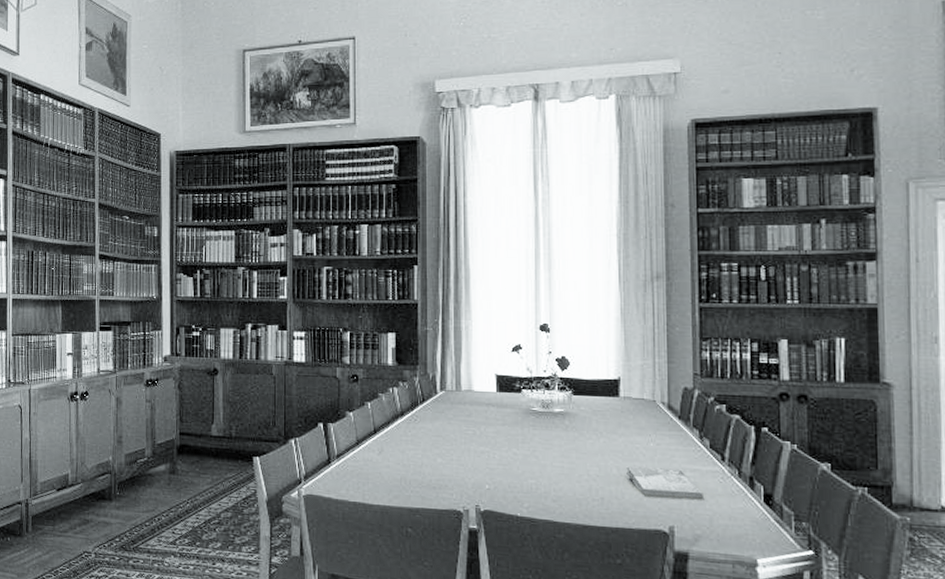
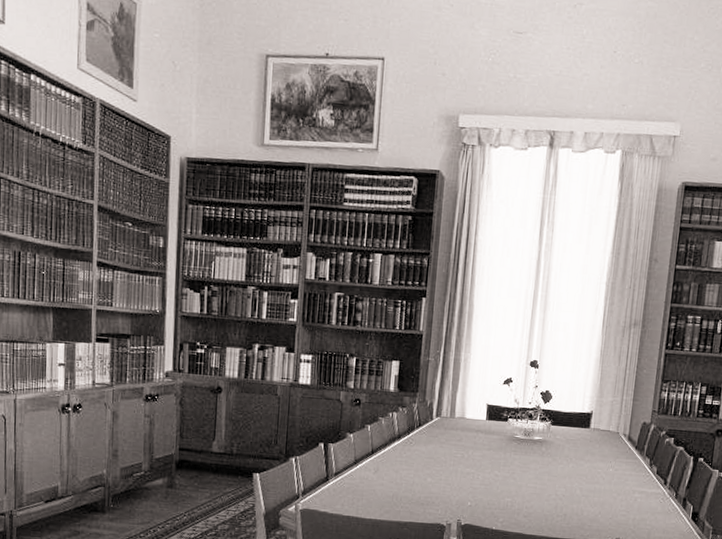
book: present [626,466,703,499] -> none [587,488,646,516]

